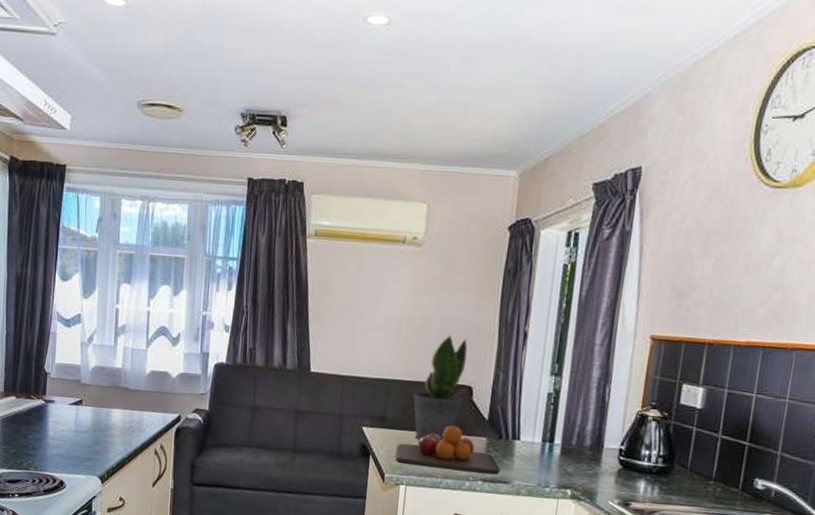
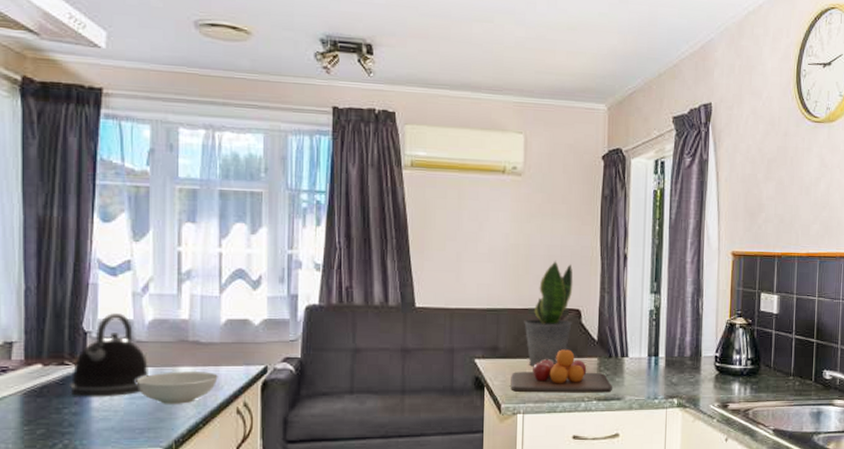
kettle: none [34,358,90,429] -> present [70,313,148,397]
bowl: none [80,412,142,441] -> present [136,371,218,404]

